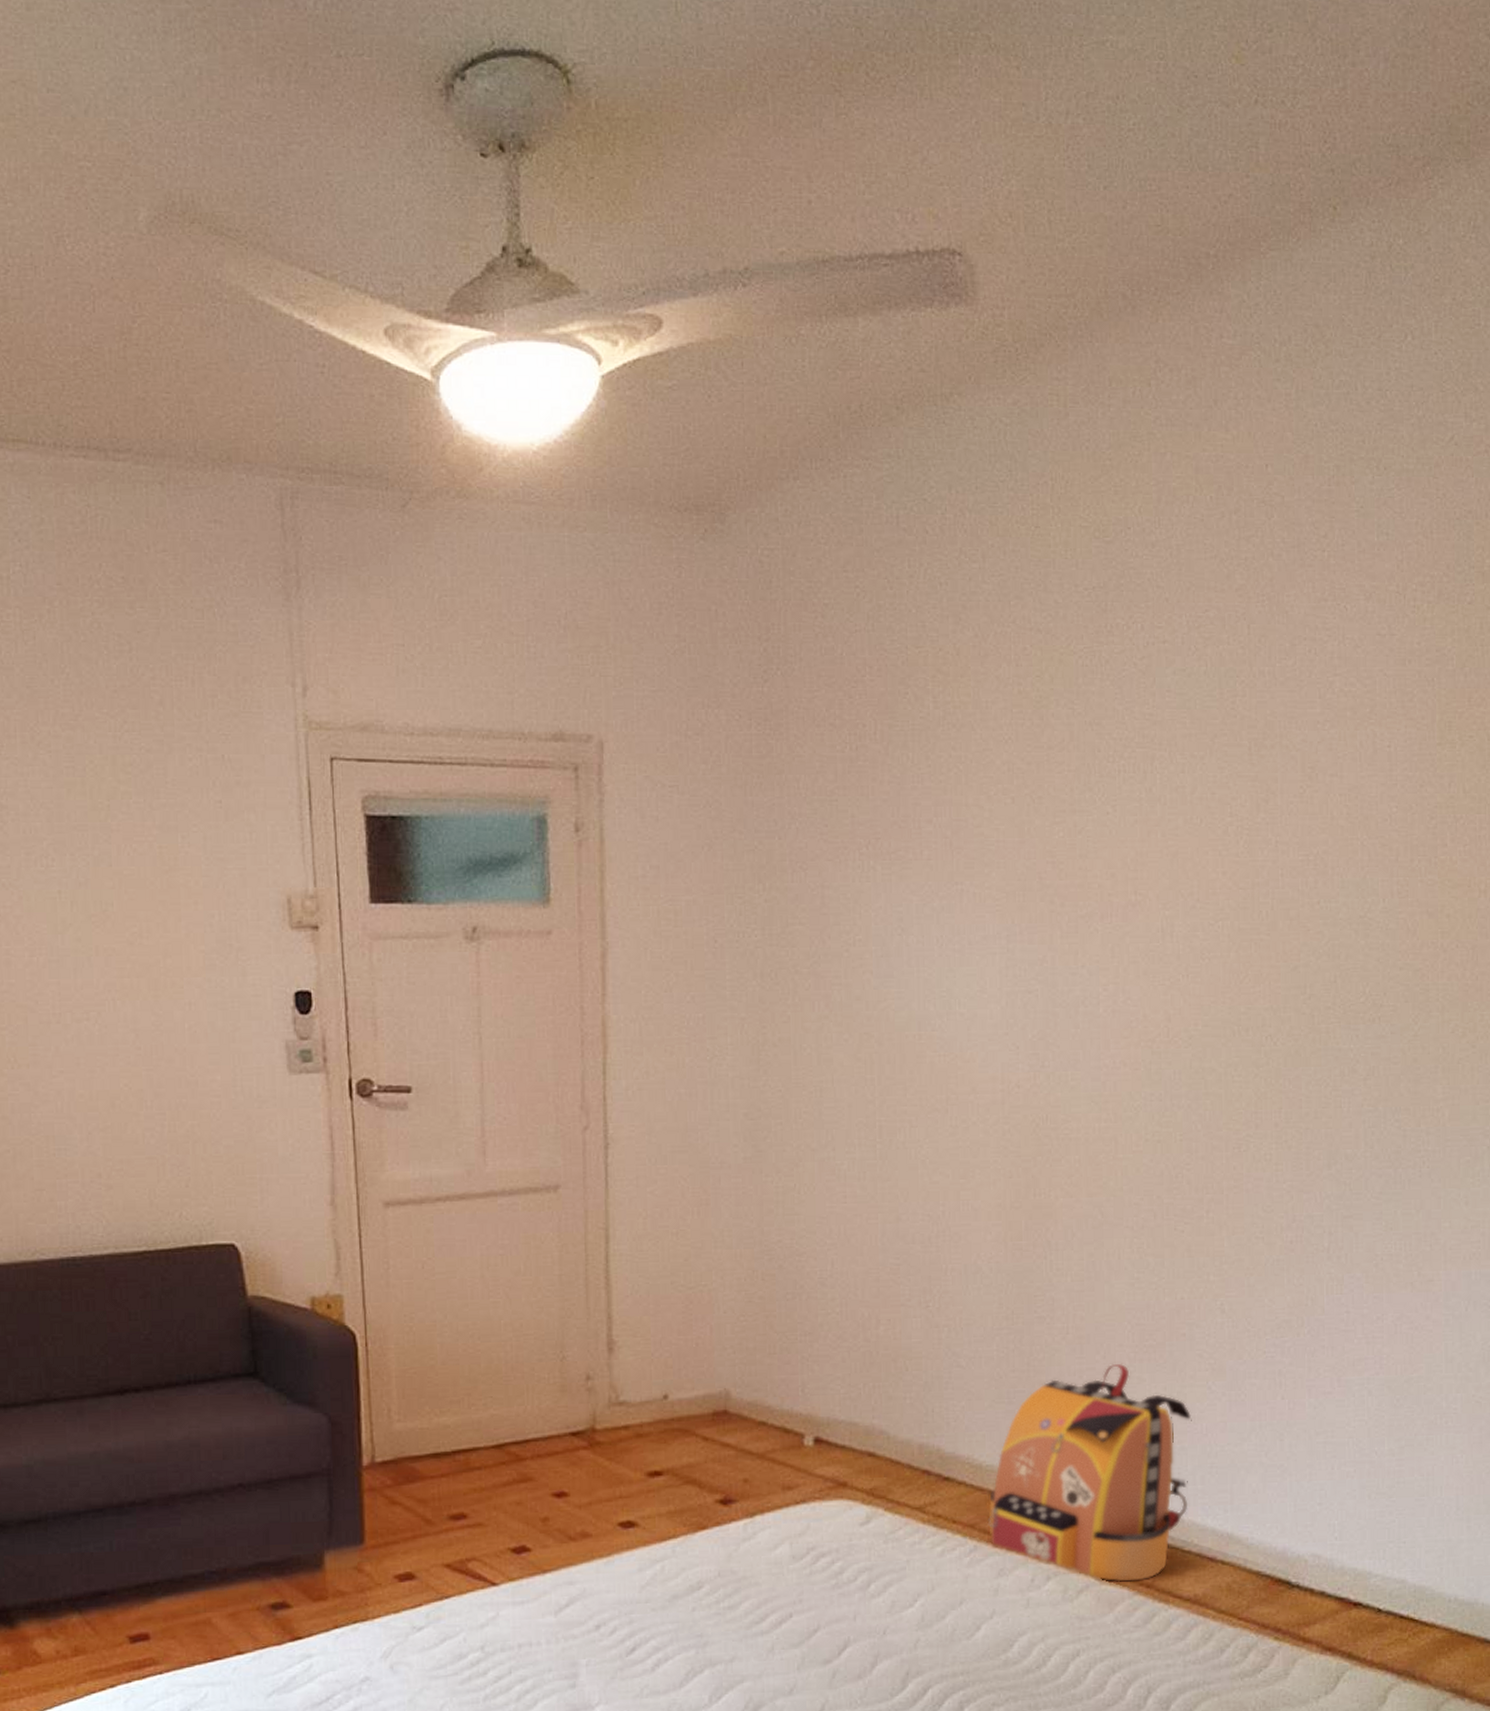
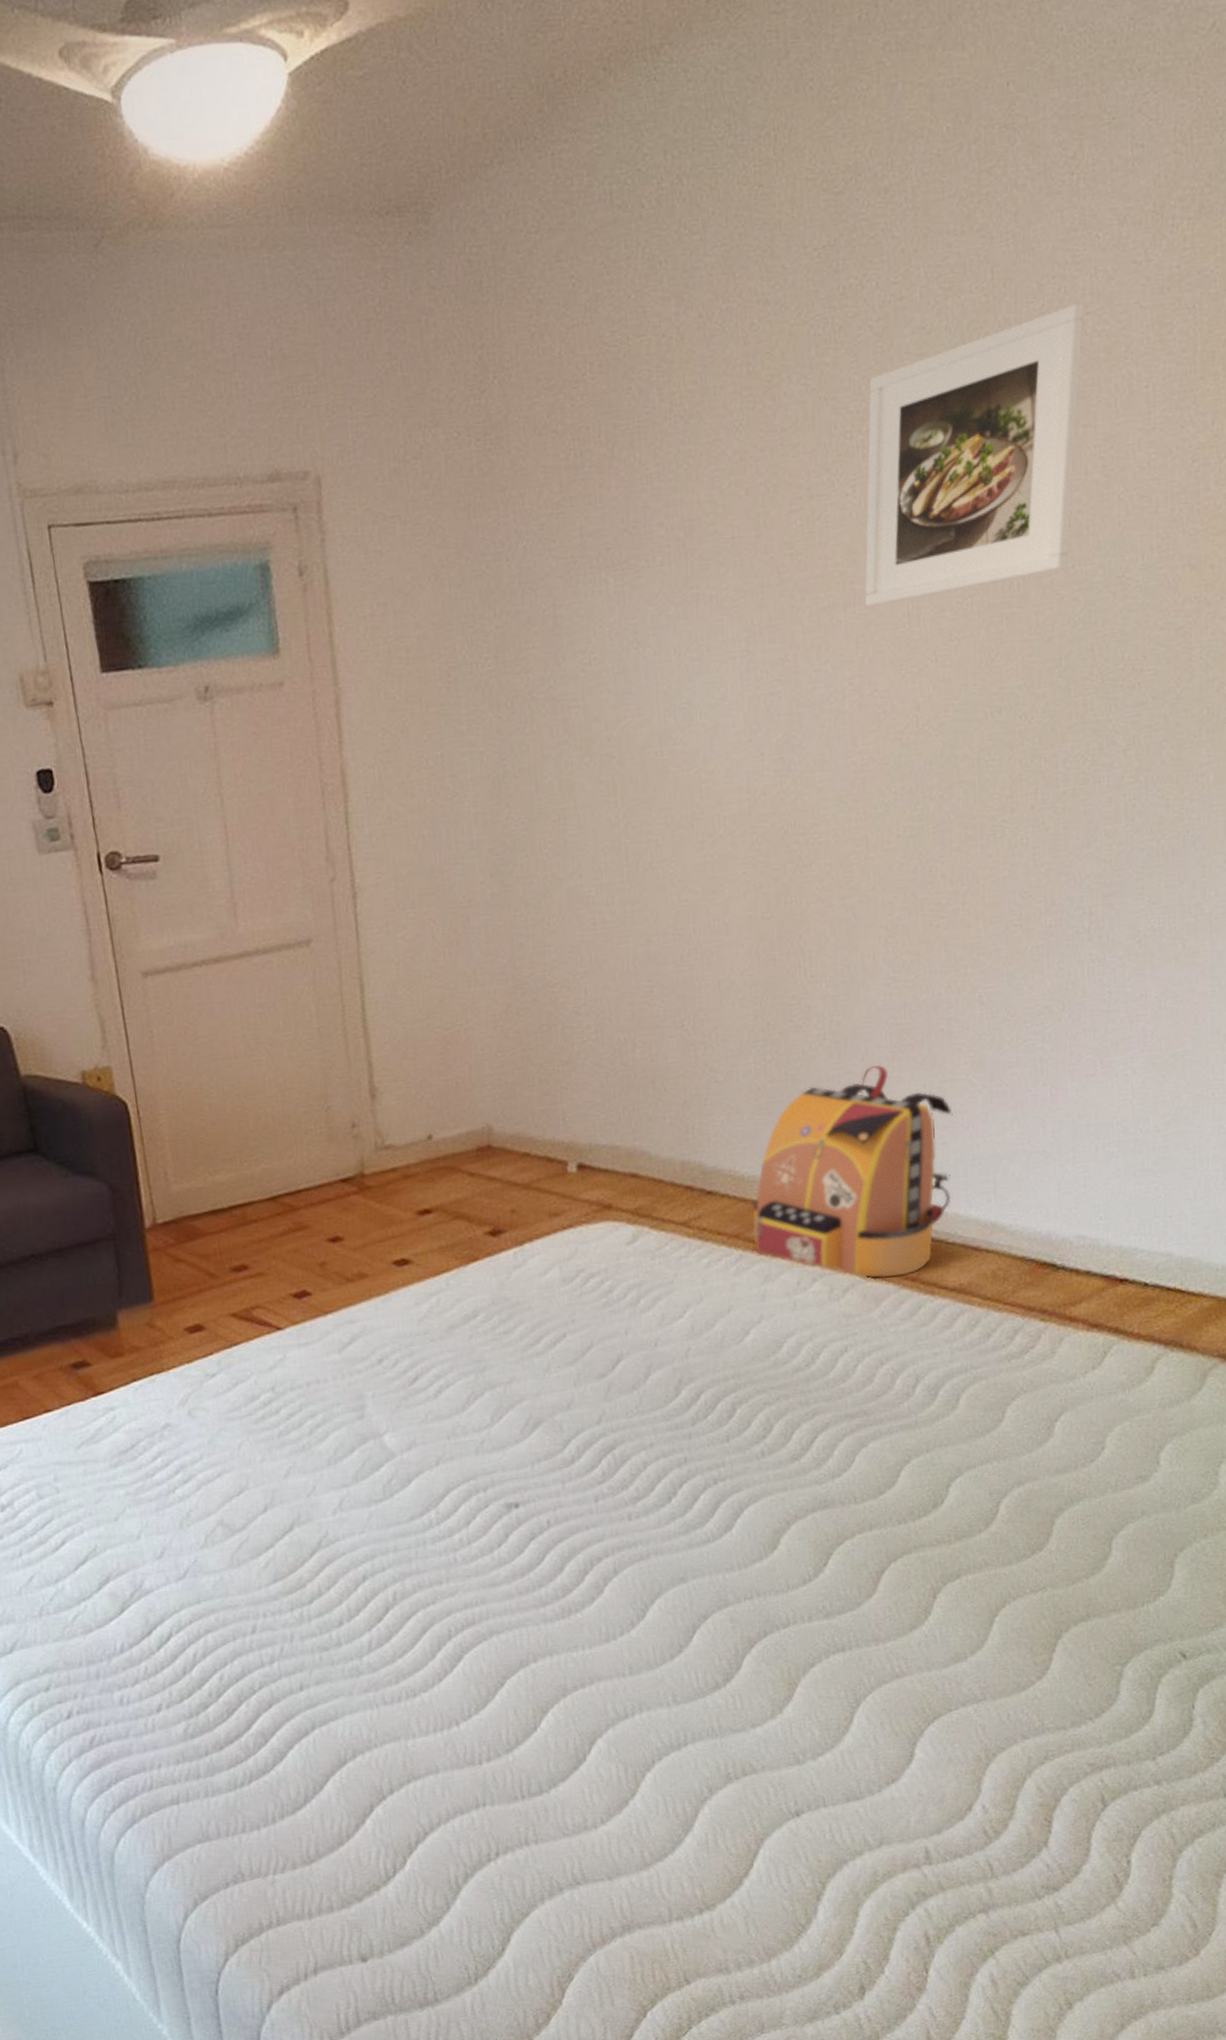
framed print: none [1121,665,1333,920] -> present [864,303,1085,608]

